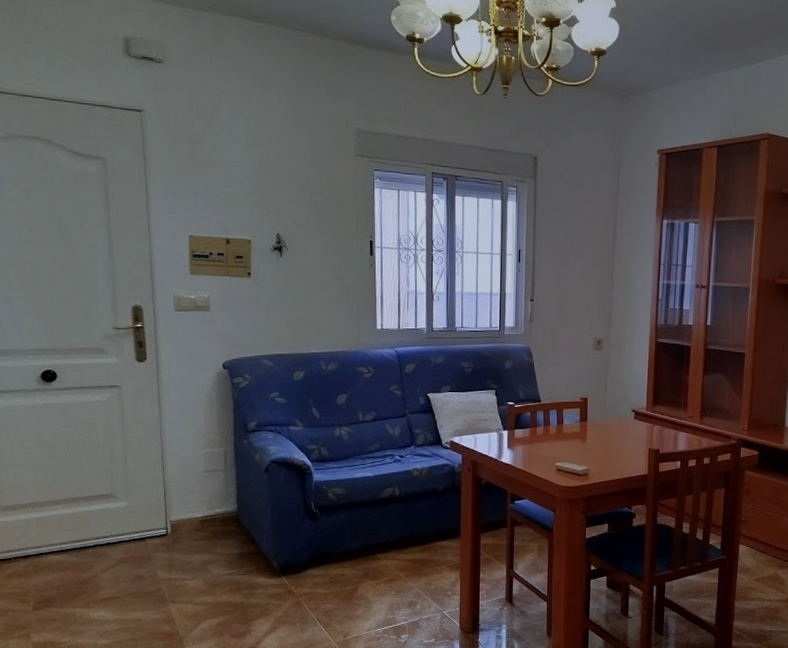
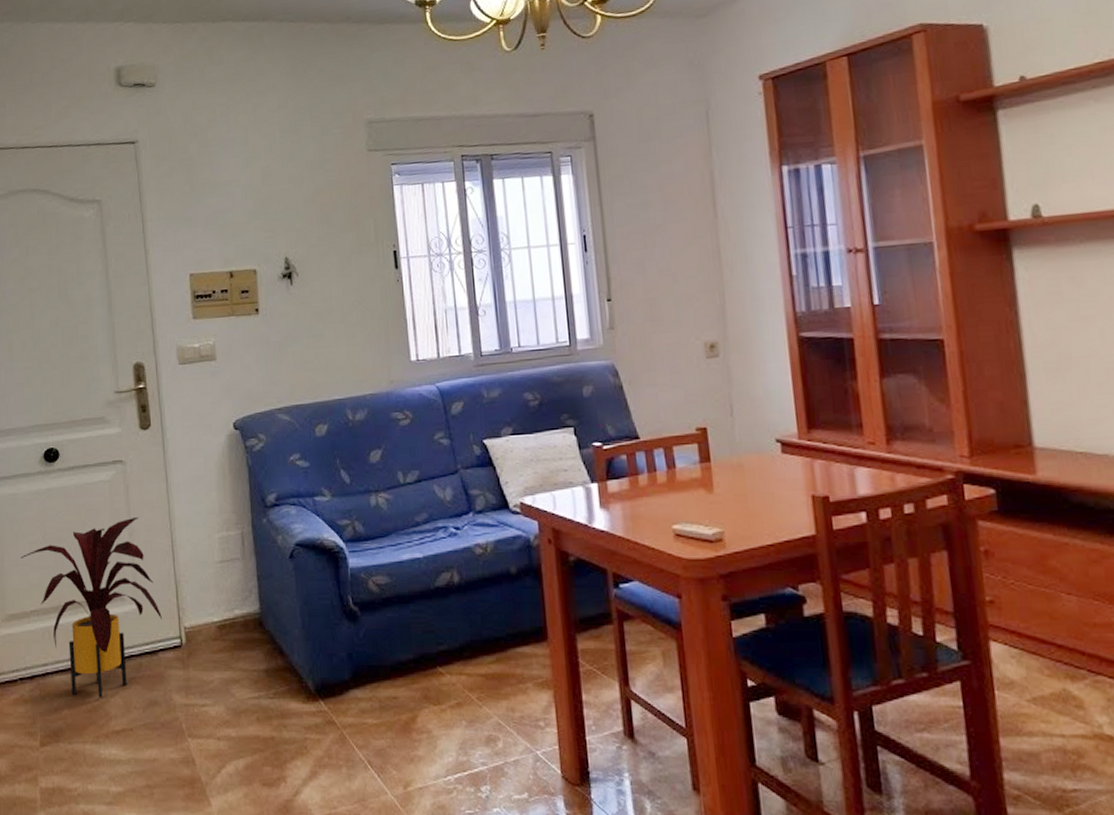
house plant: none [16,432,150,573] -> present [20,516,162,698]

